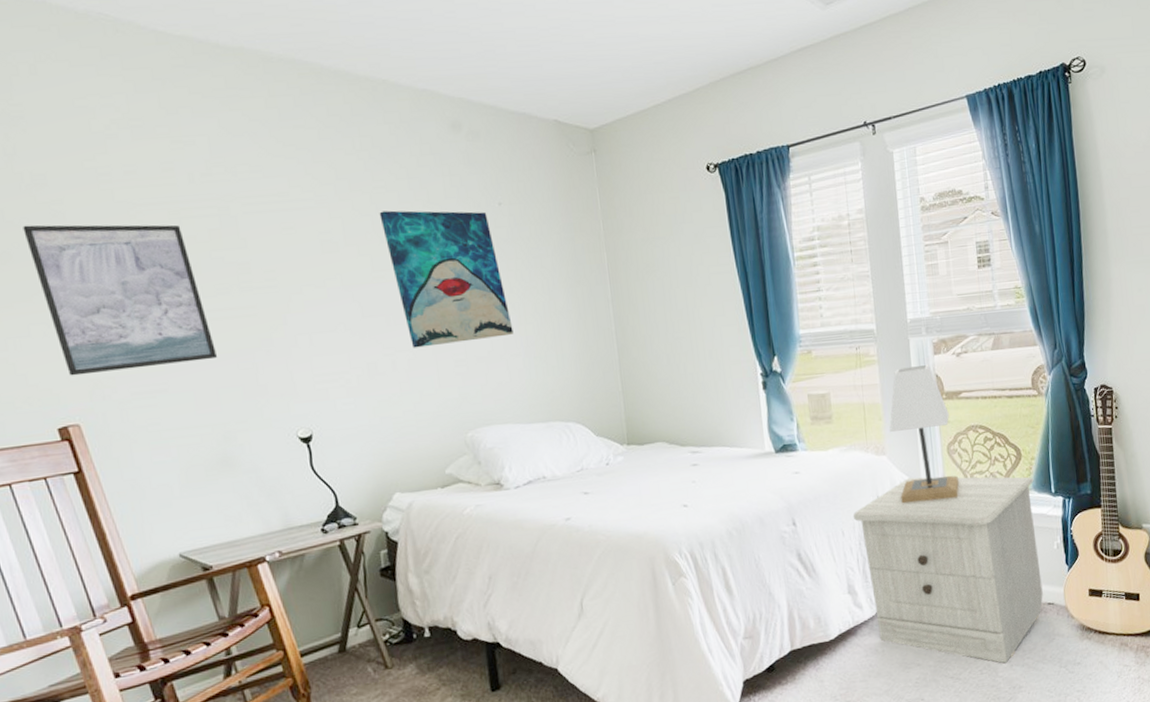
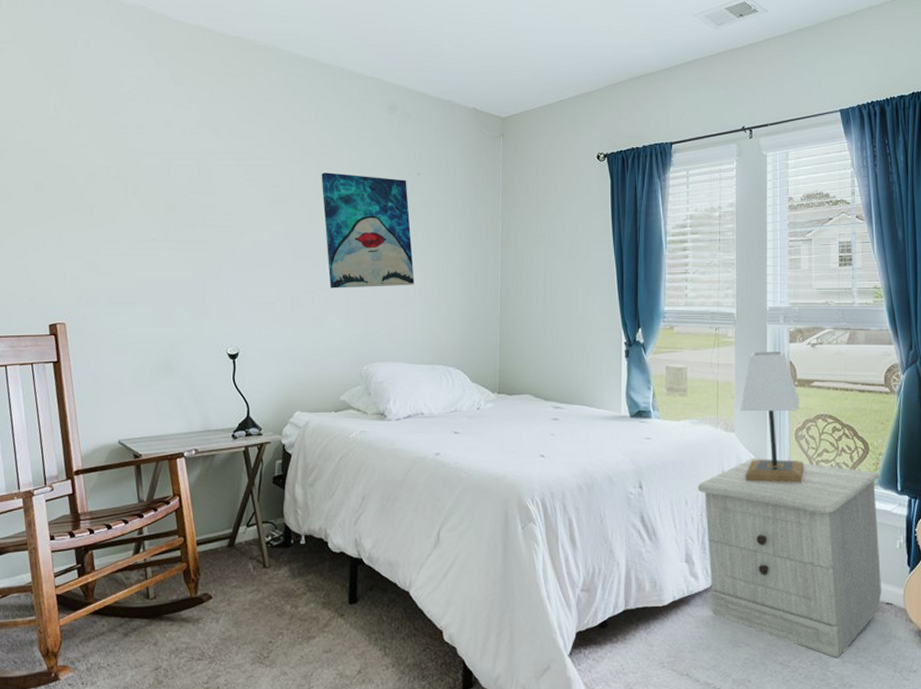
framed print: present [23,224,217,376] -> none [56,162,177,284]

